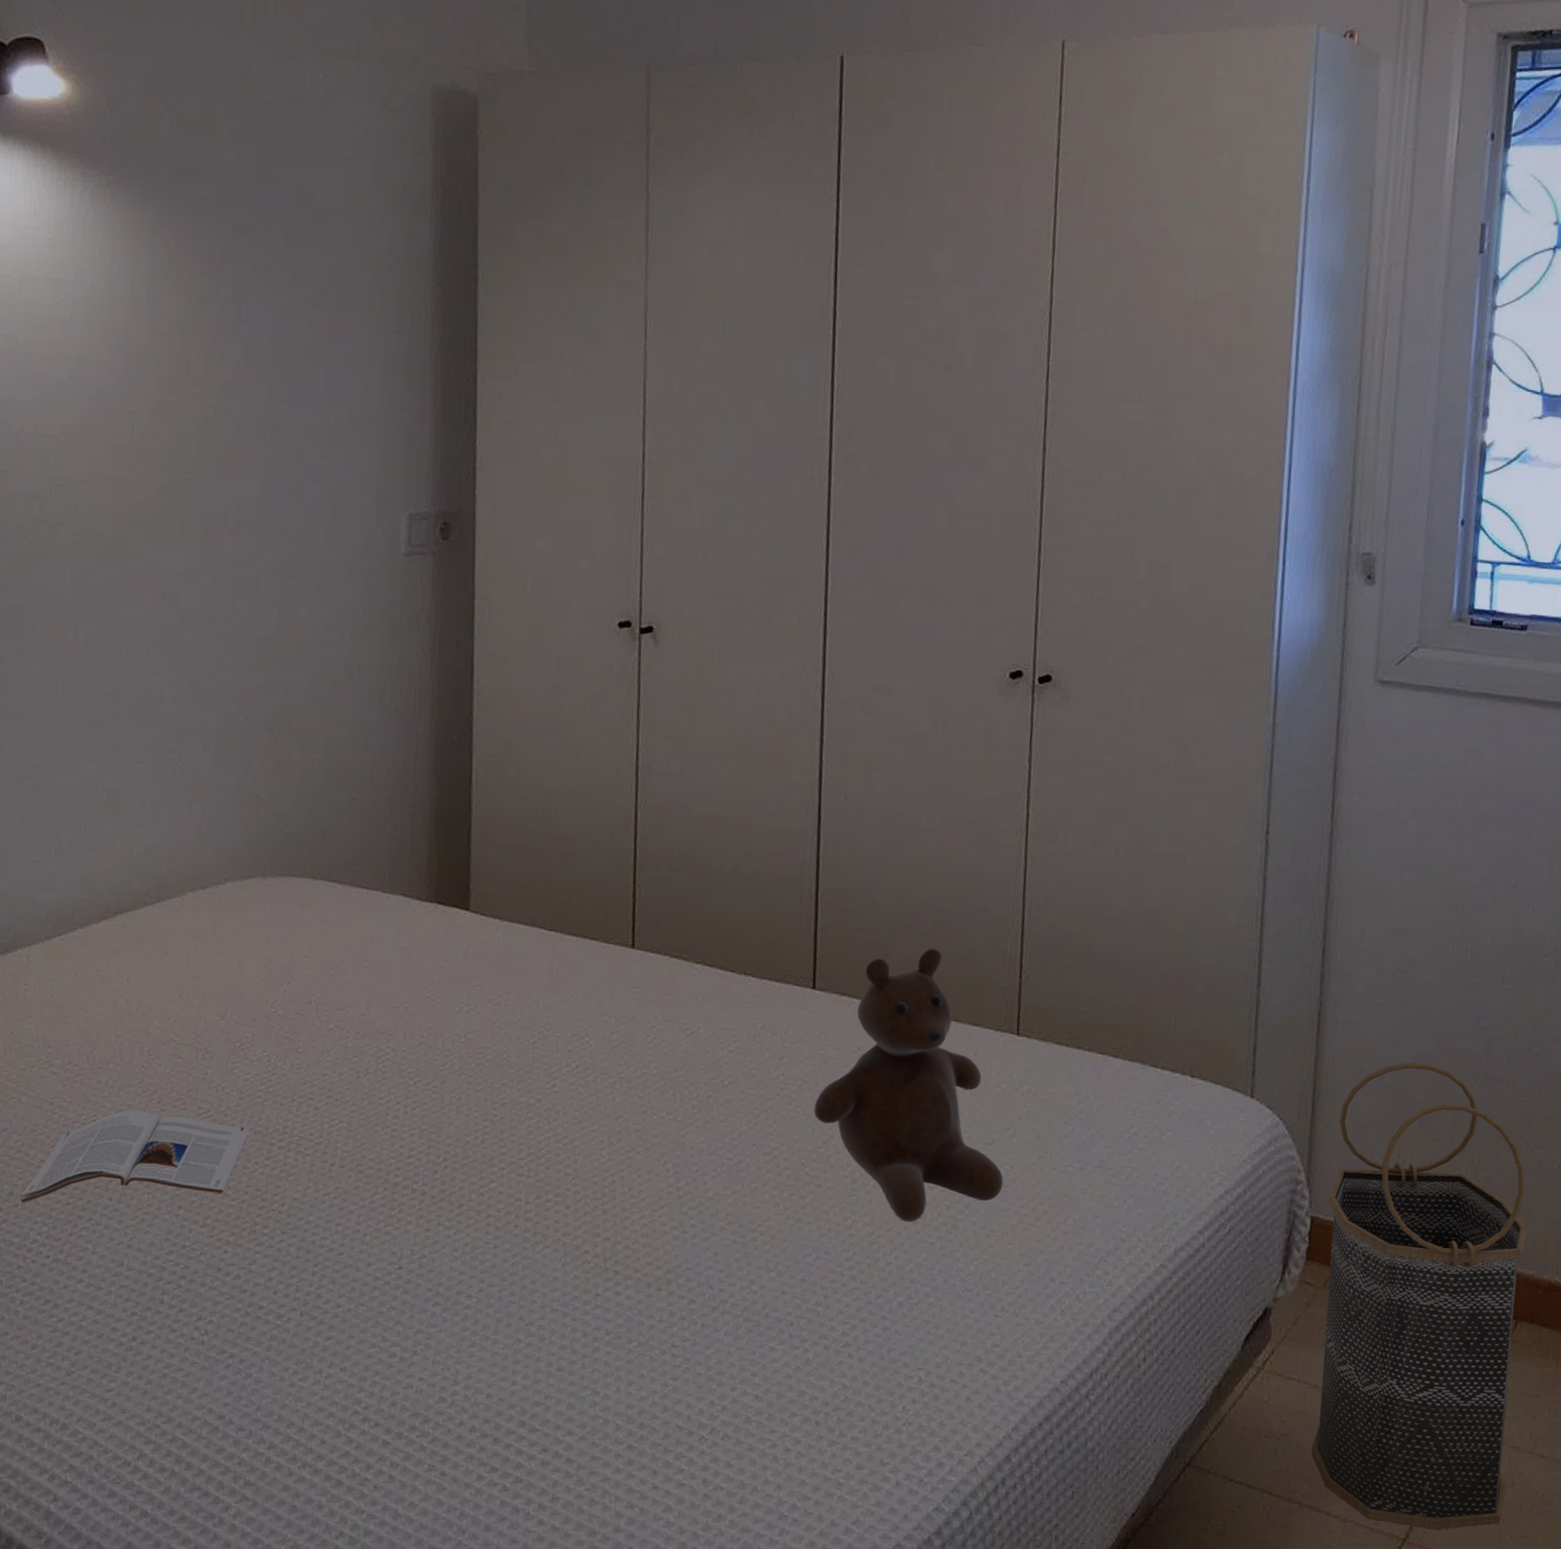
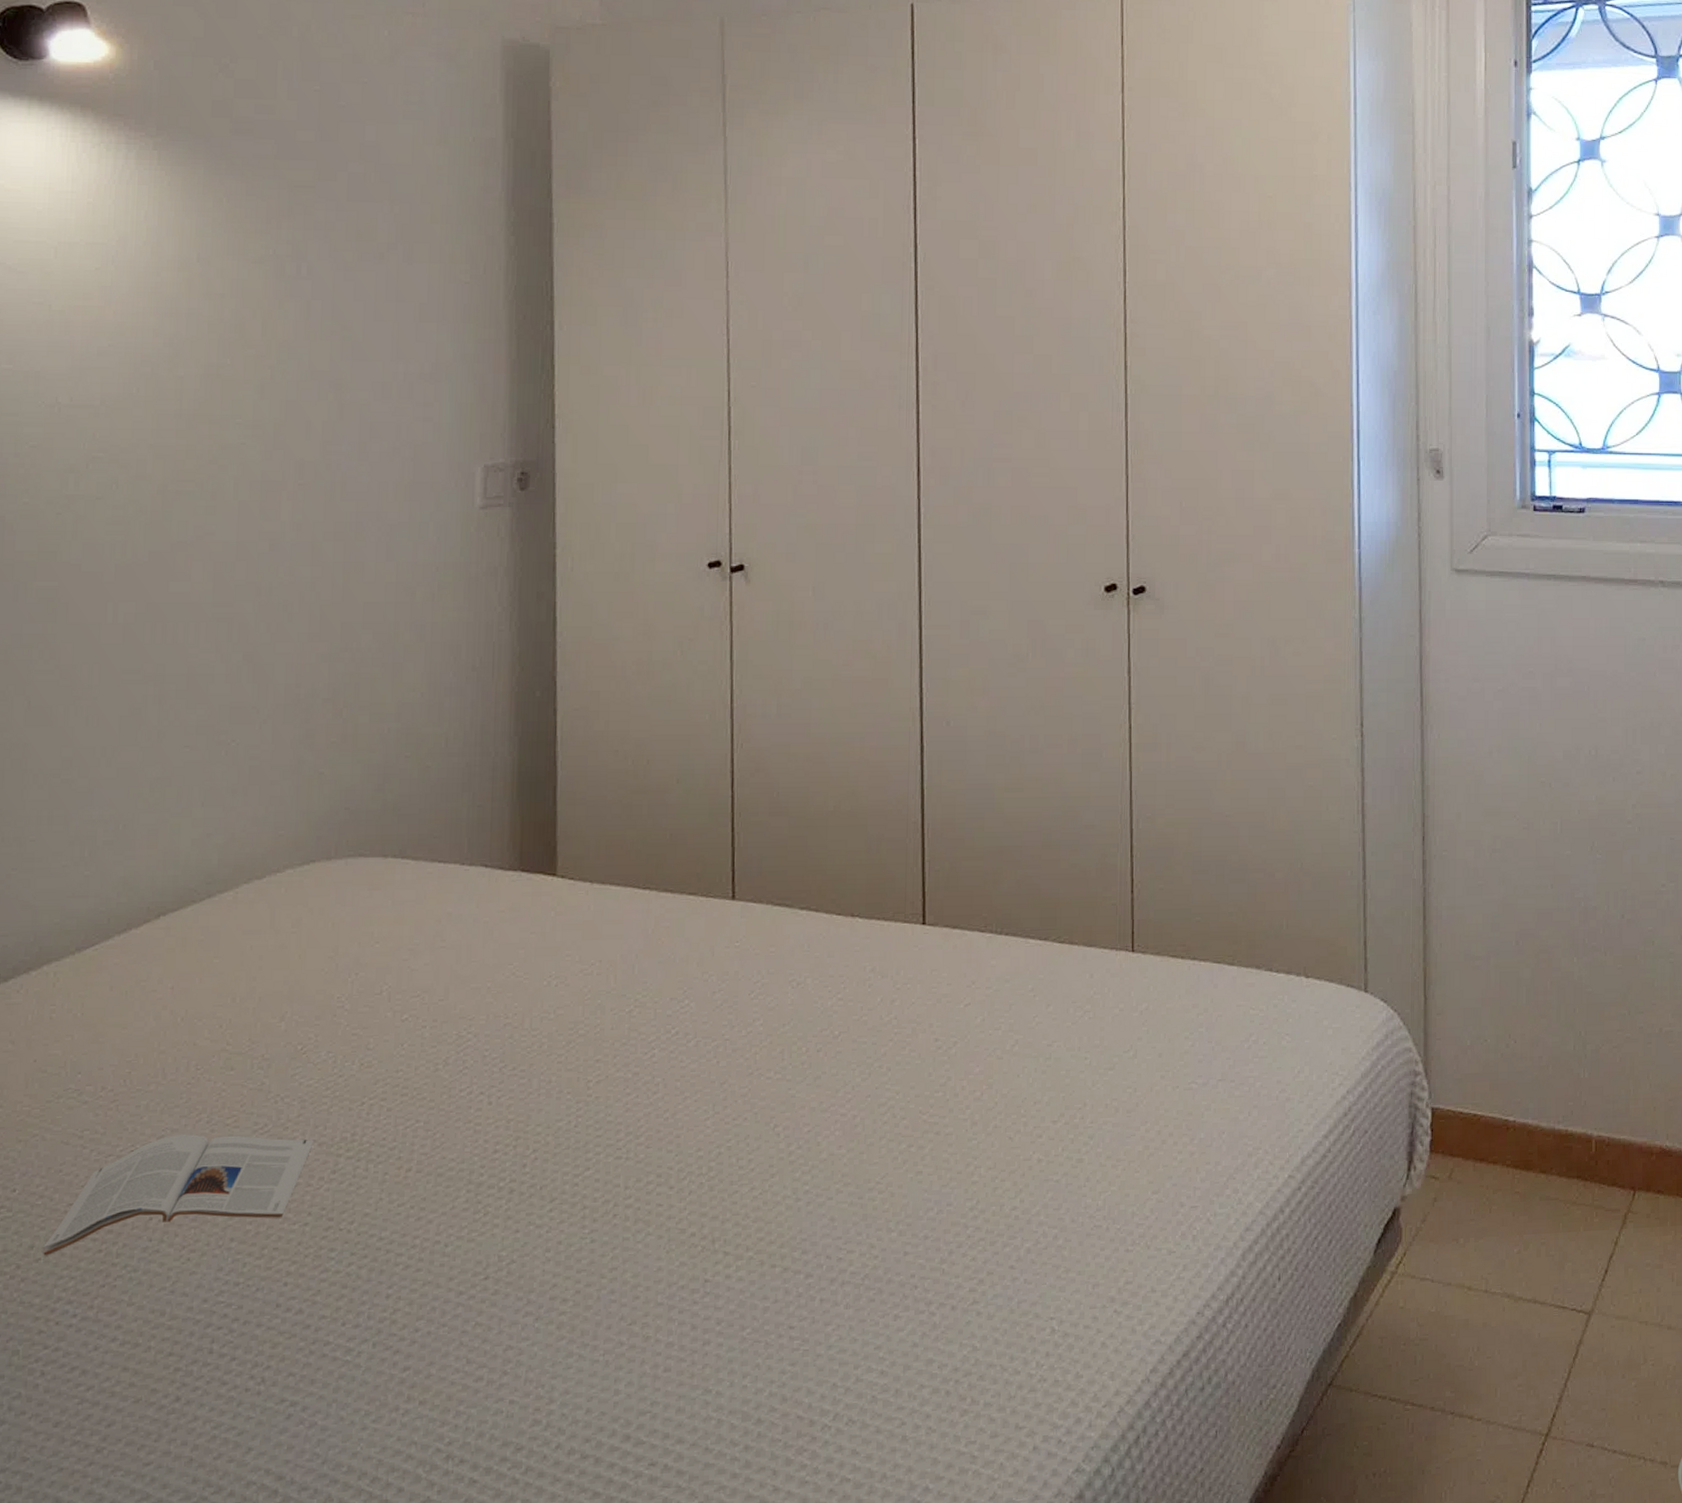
teddy bear: present [814,948,1003,1222] -> none [929,870,1127,1161]
basket: present [1311,1062,1527,1530] -> none [1447,940,1639,1420]

